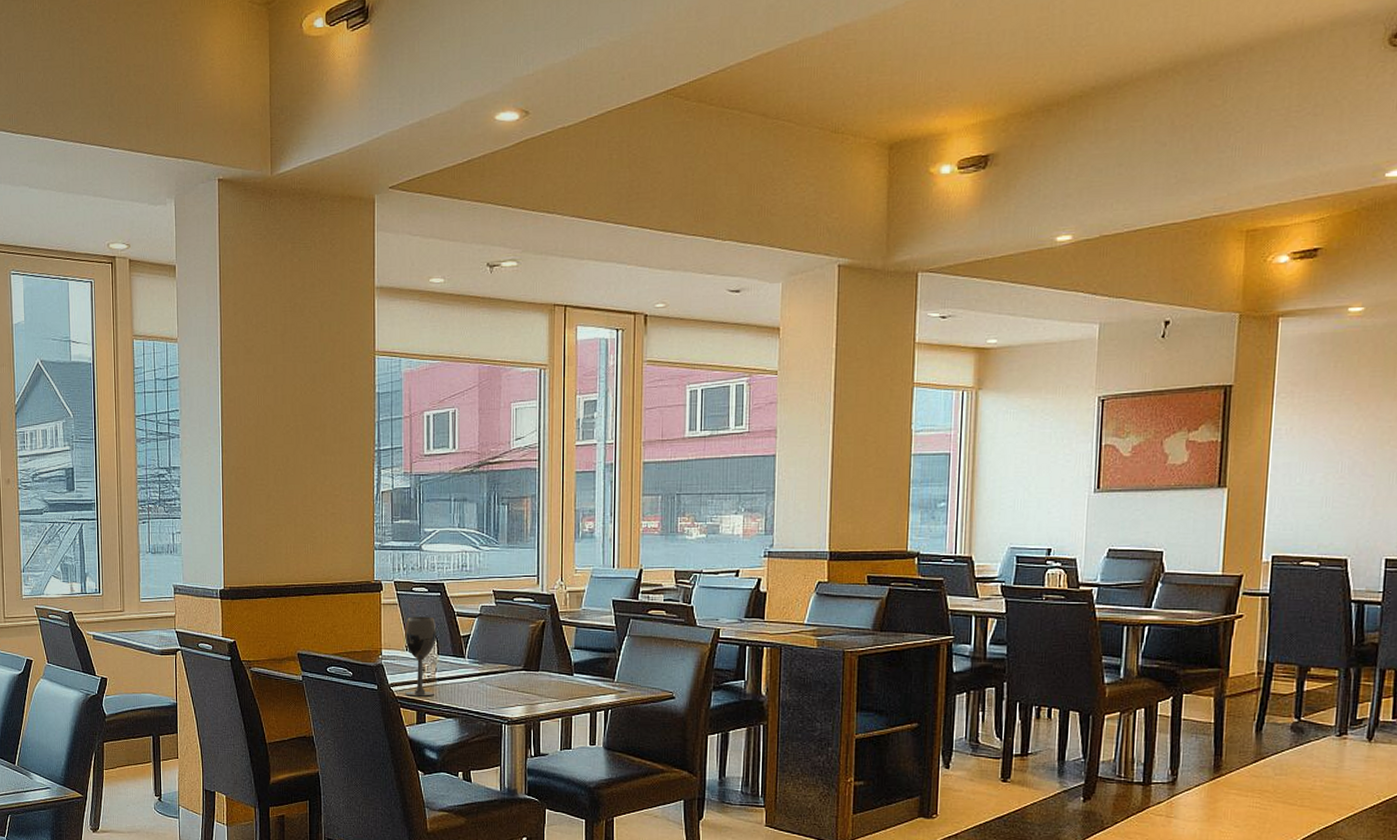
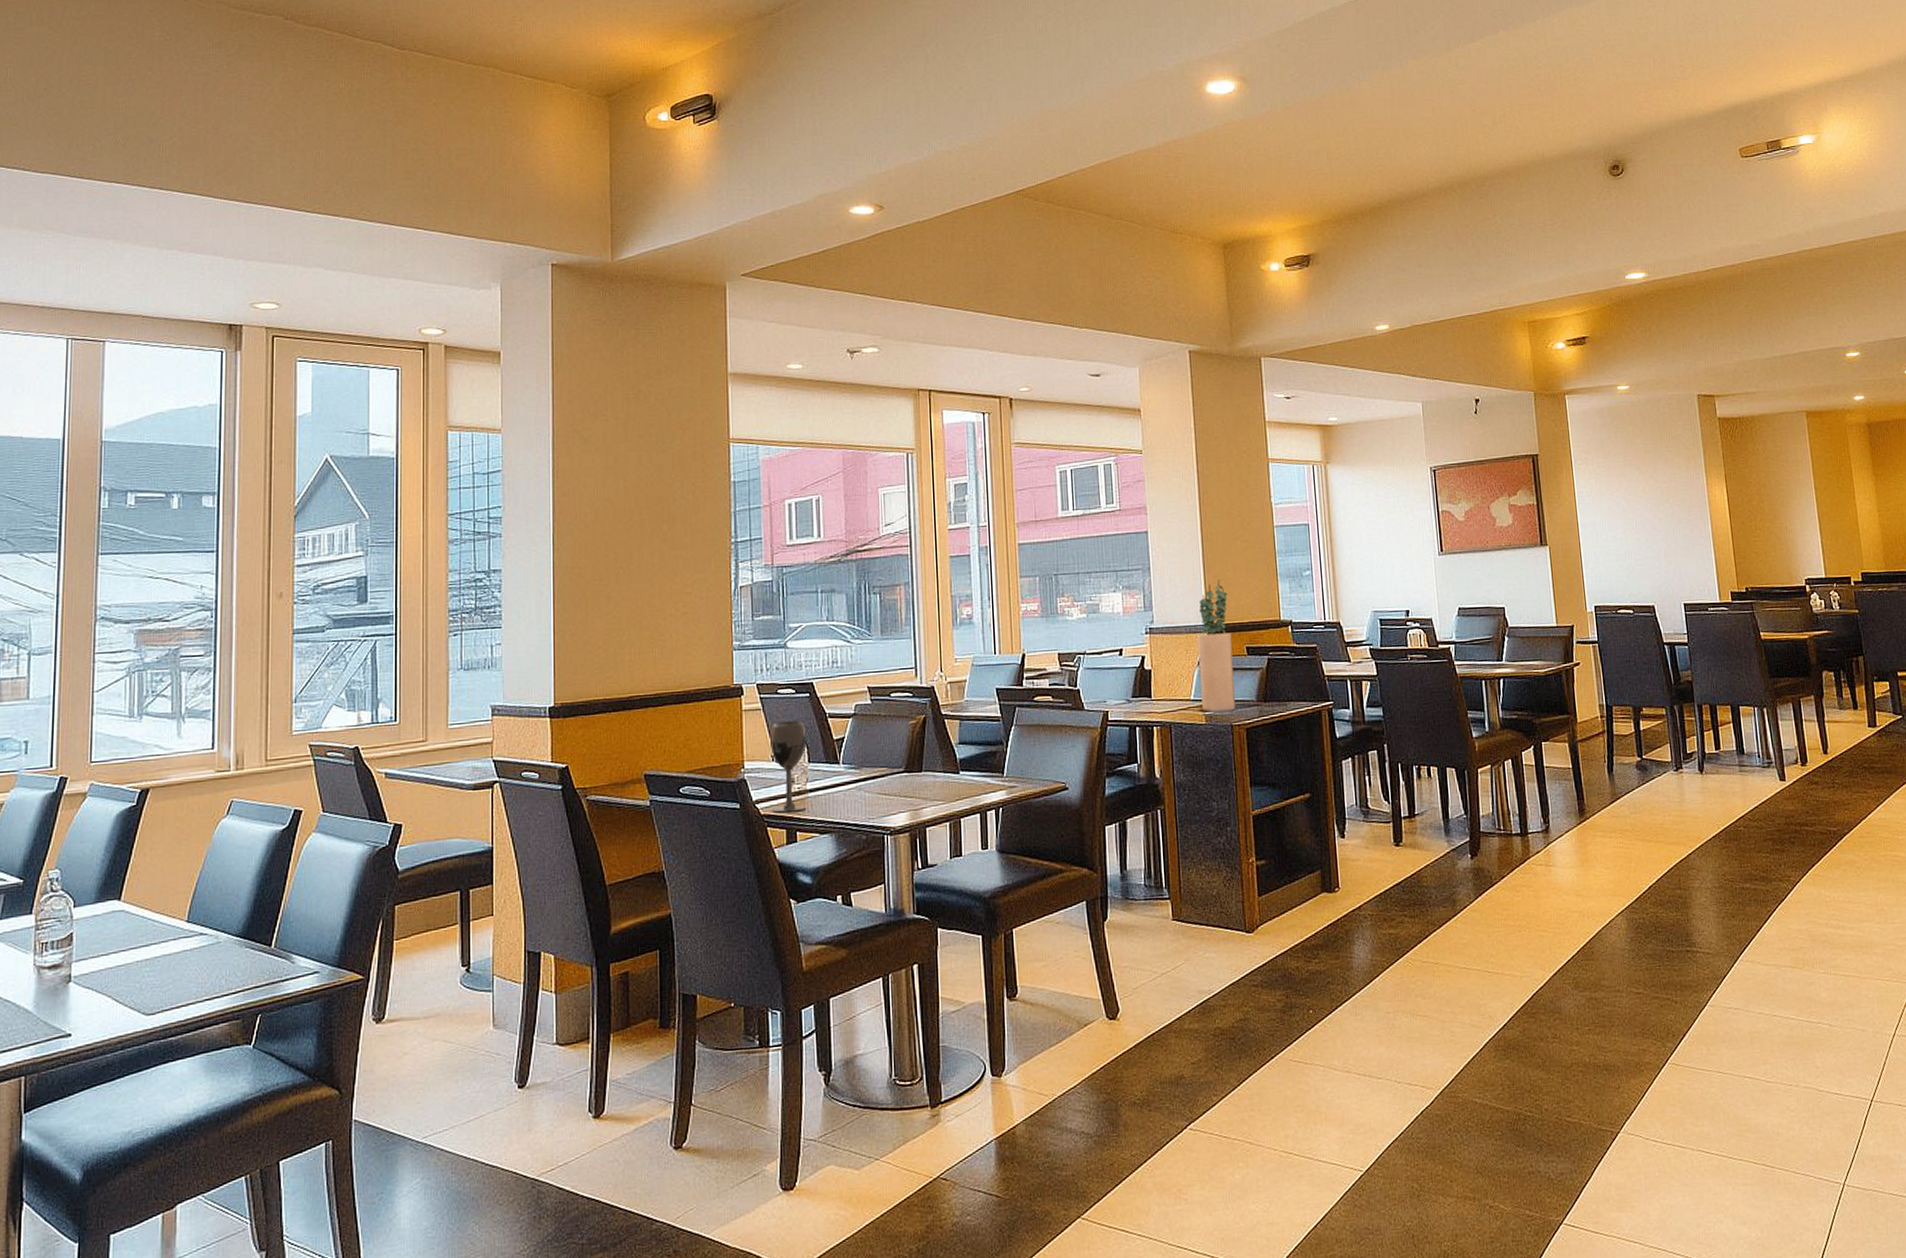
vase: none [815,507,854,639] -> present [1197,579,1236,713]

